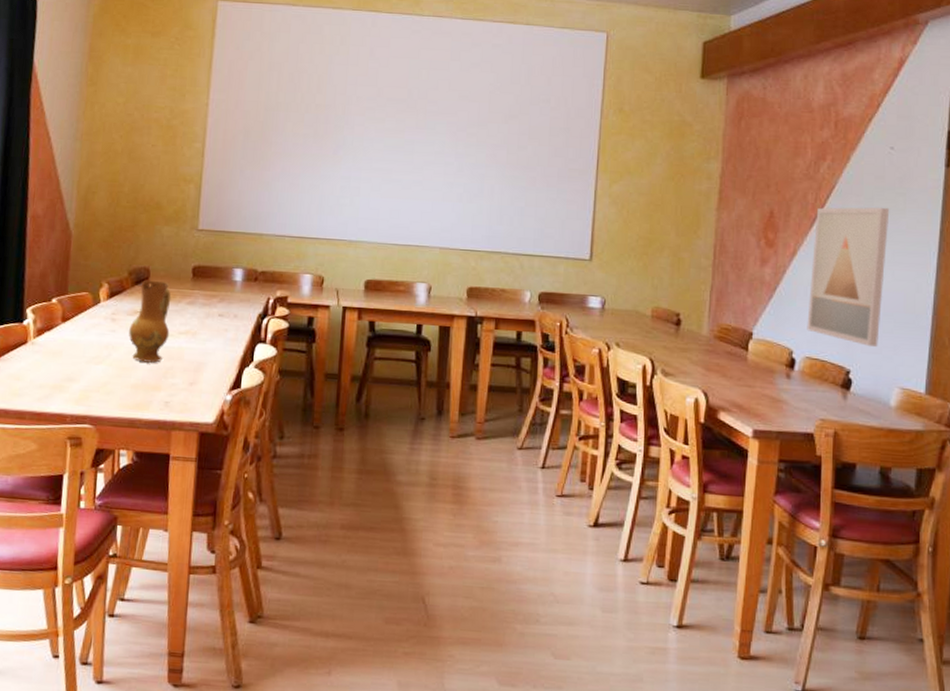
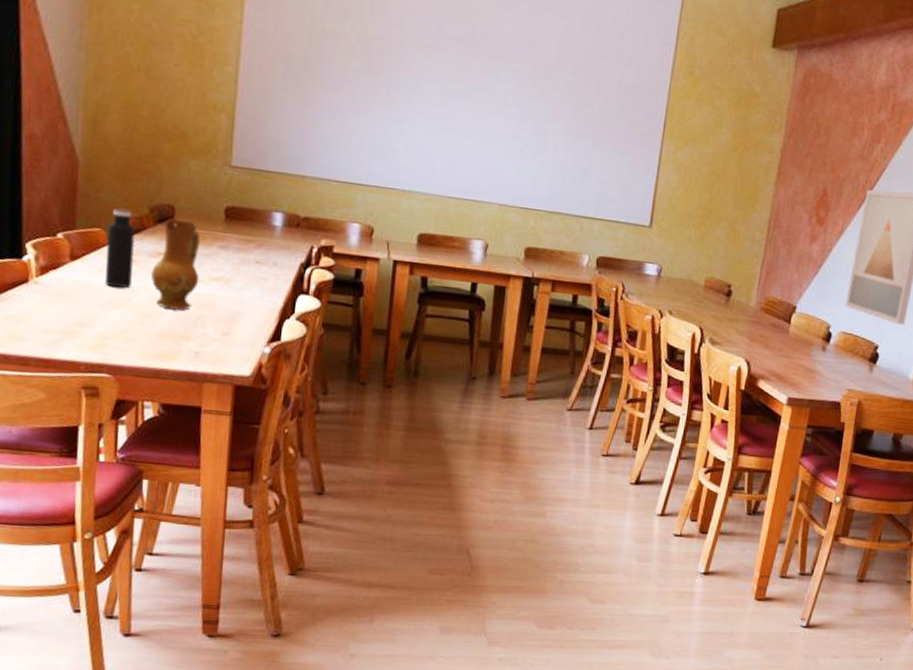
water bottle: none [90,273,116,345] -> present [105,207,135,288]

